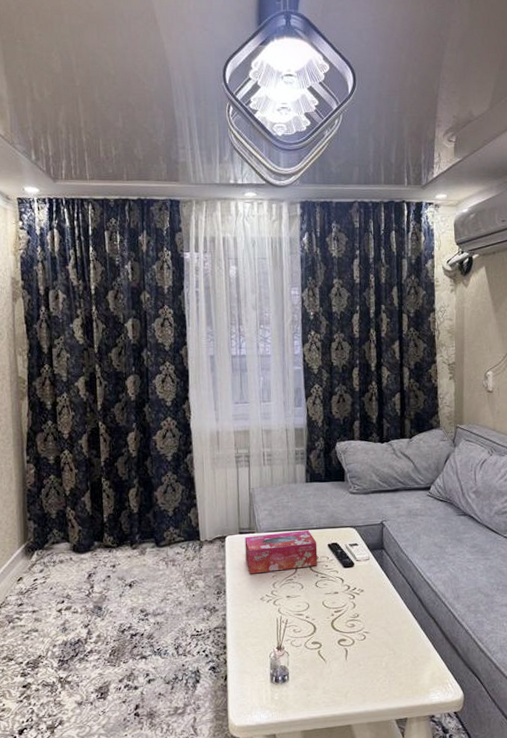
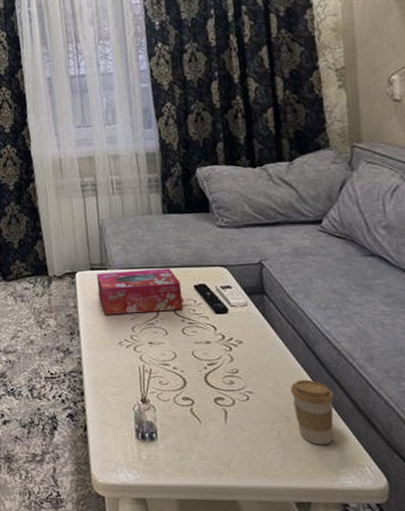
coffee cup: none [398,618,430,671] -> present [290,379,334,446]

